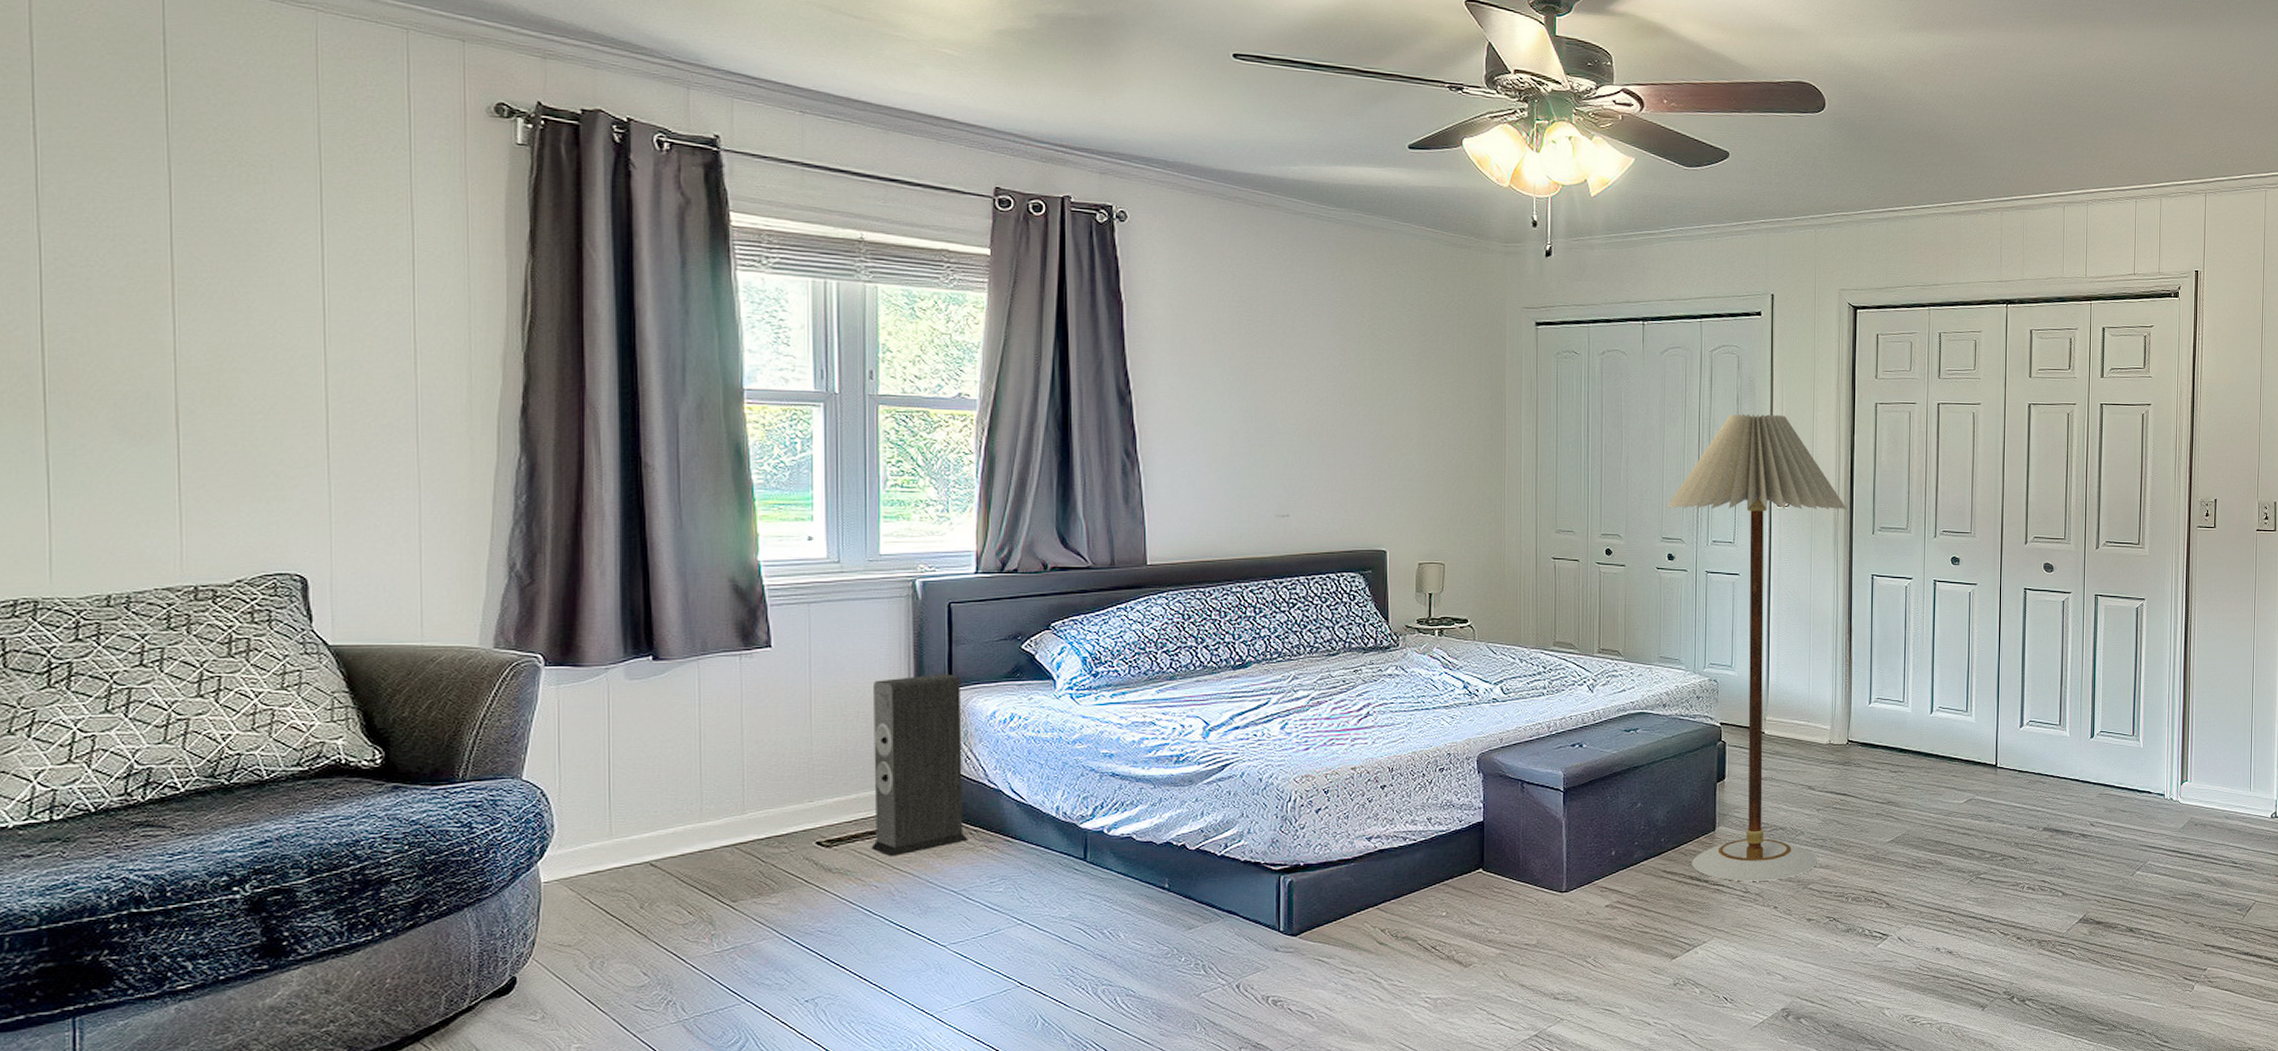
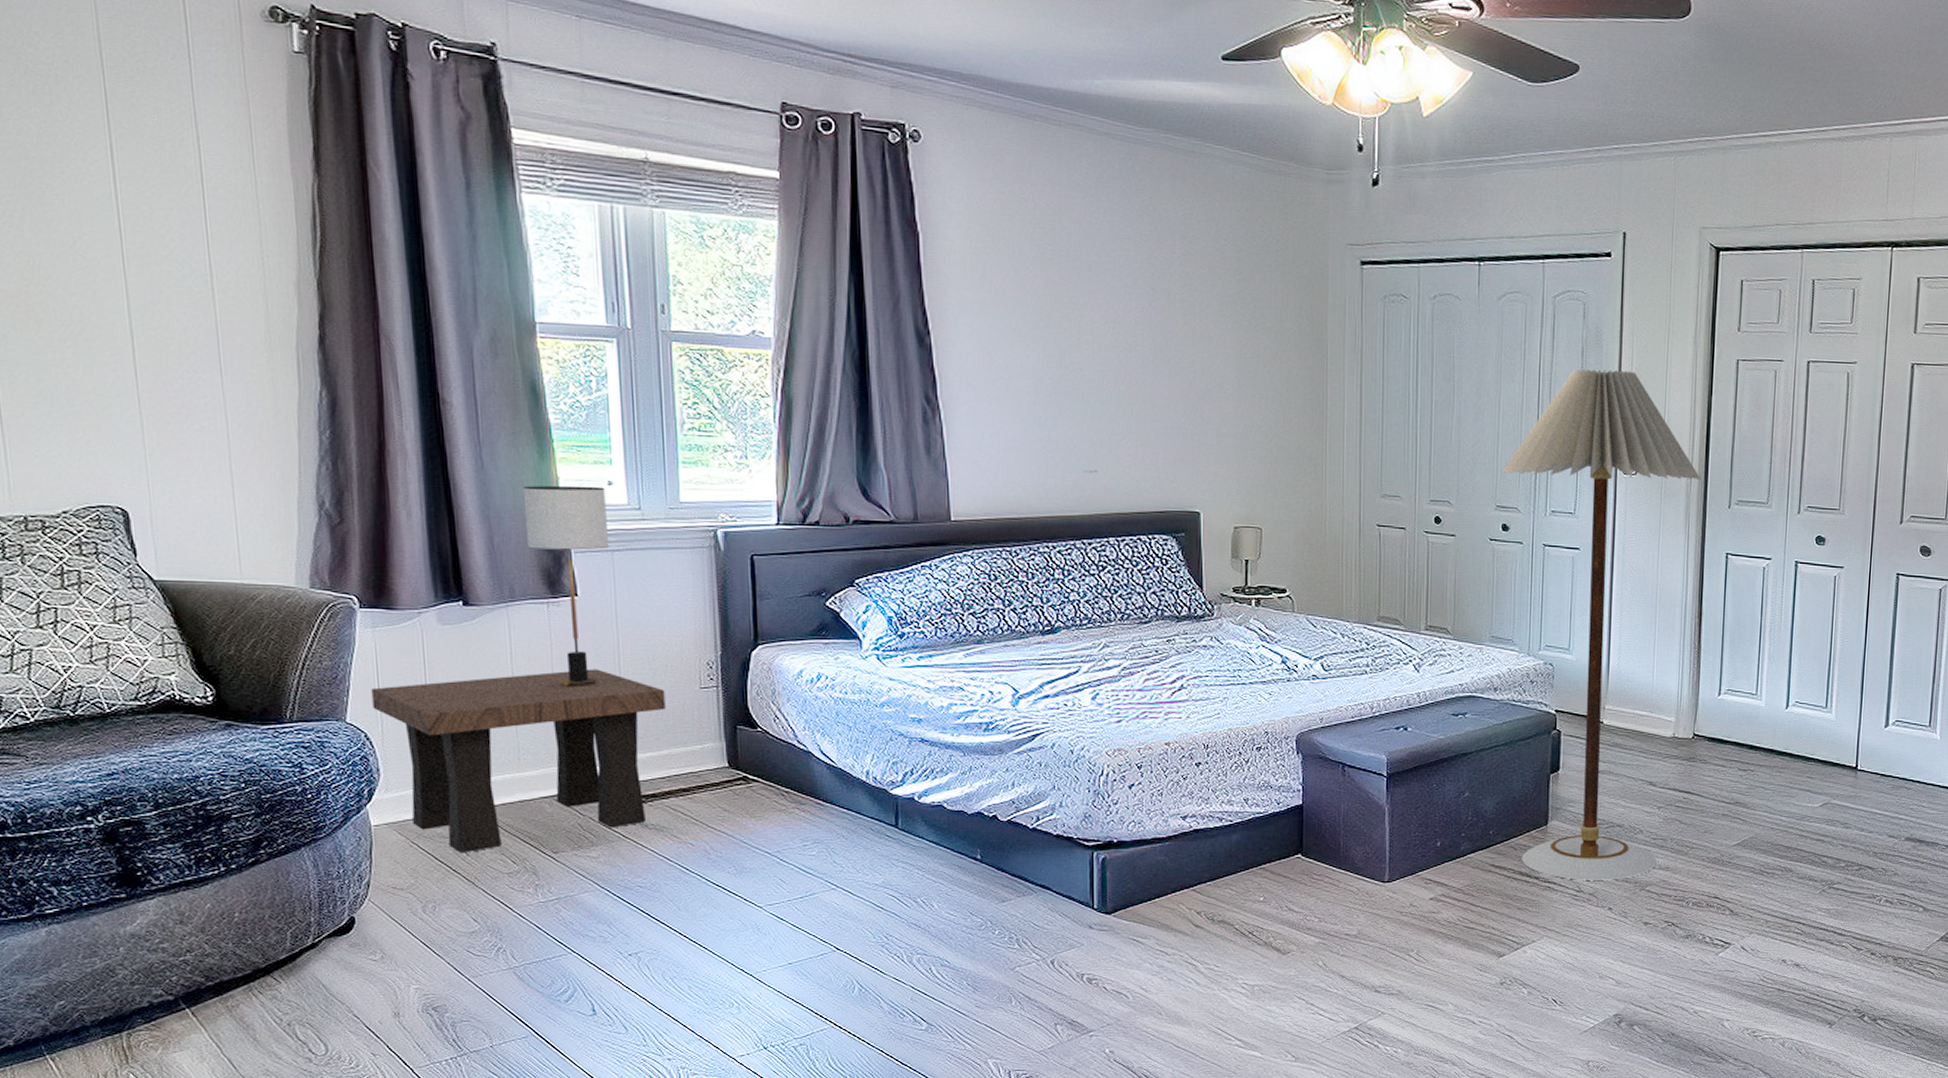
side table: none [551,717,856,907] -> present [371,669,666,853]
table lamp: none [721,541,807,735] -> present [522,485,610,686]
speaker: present [871,673,968,857] -> none [679,629,780,816]

